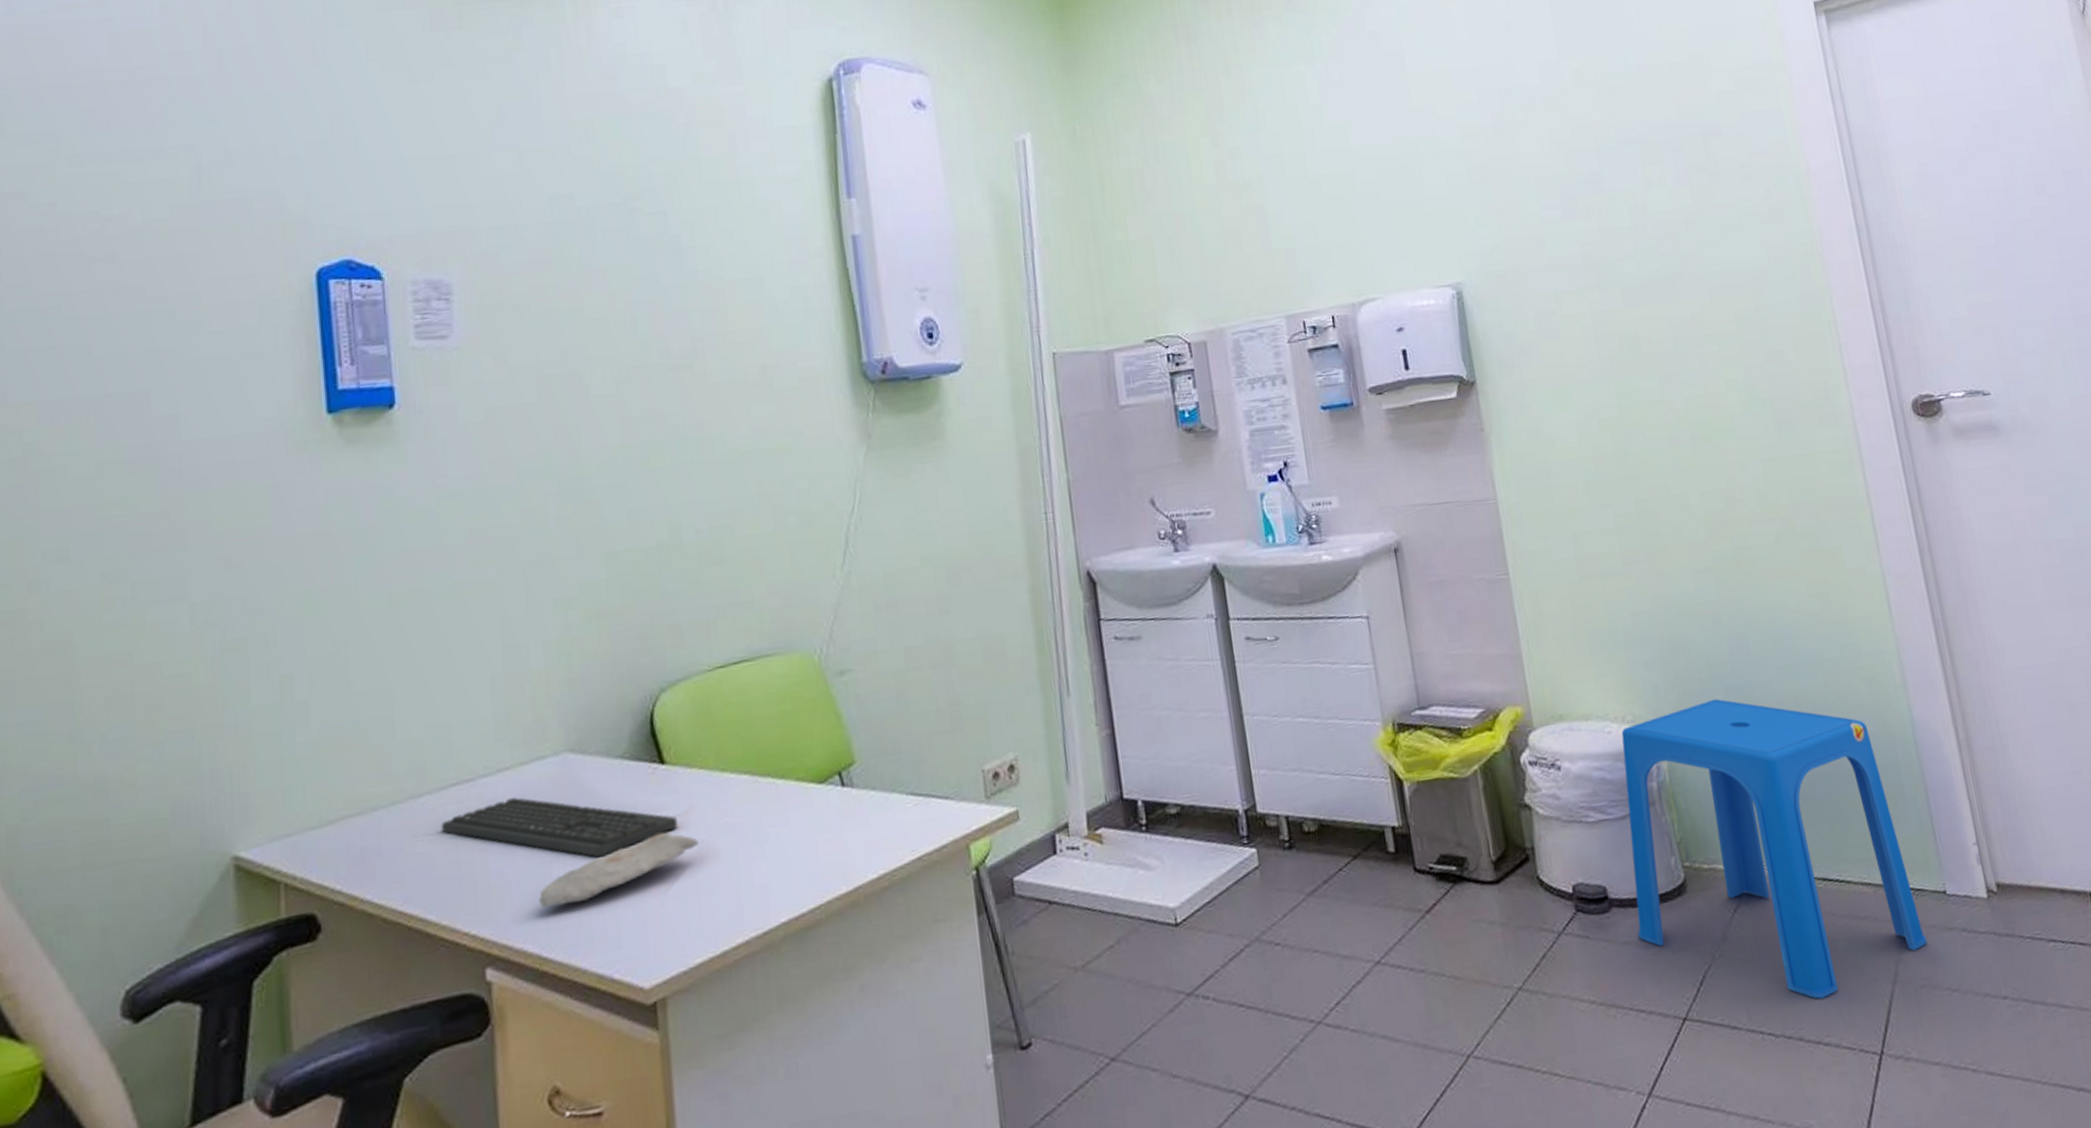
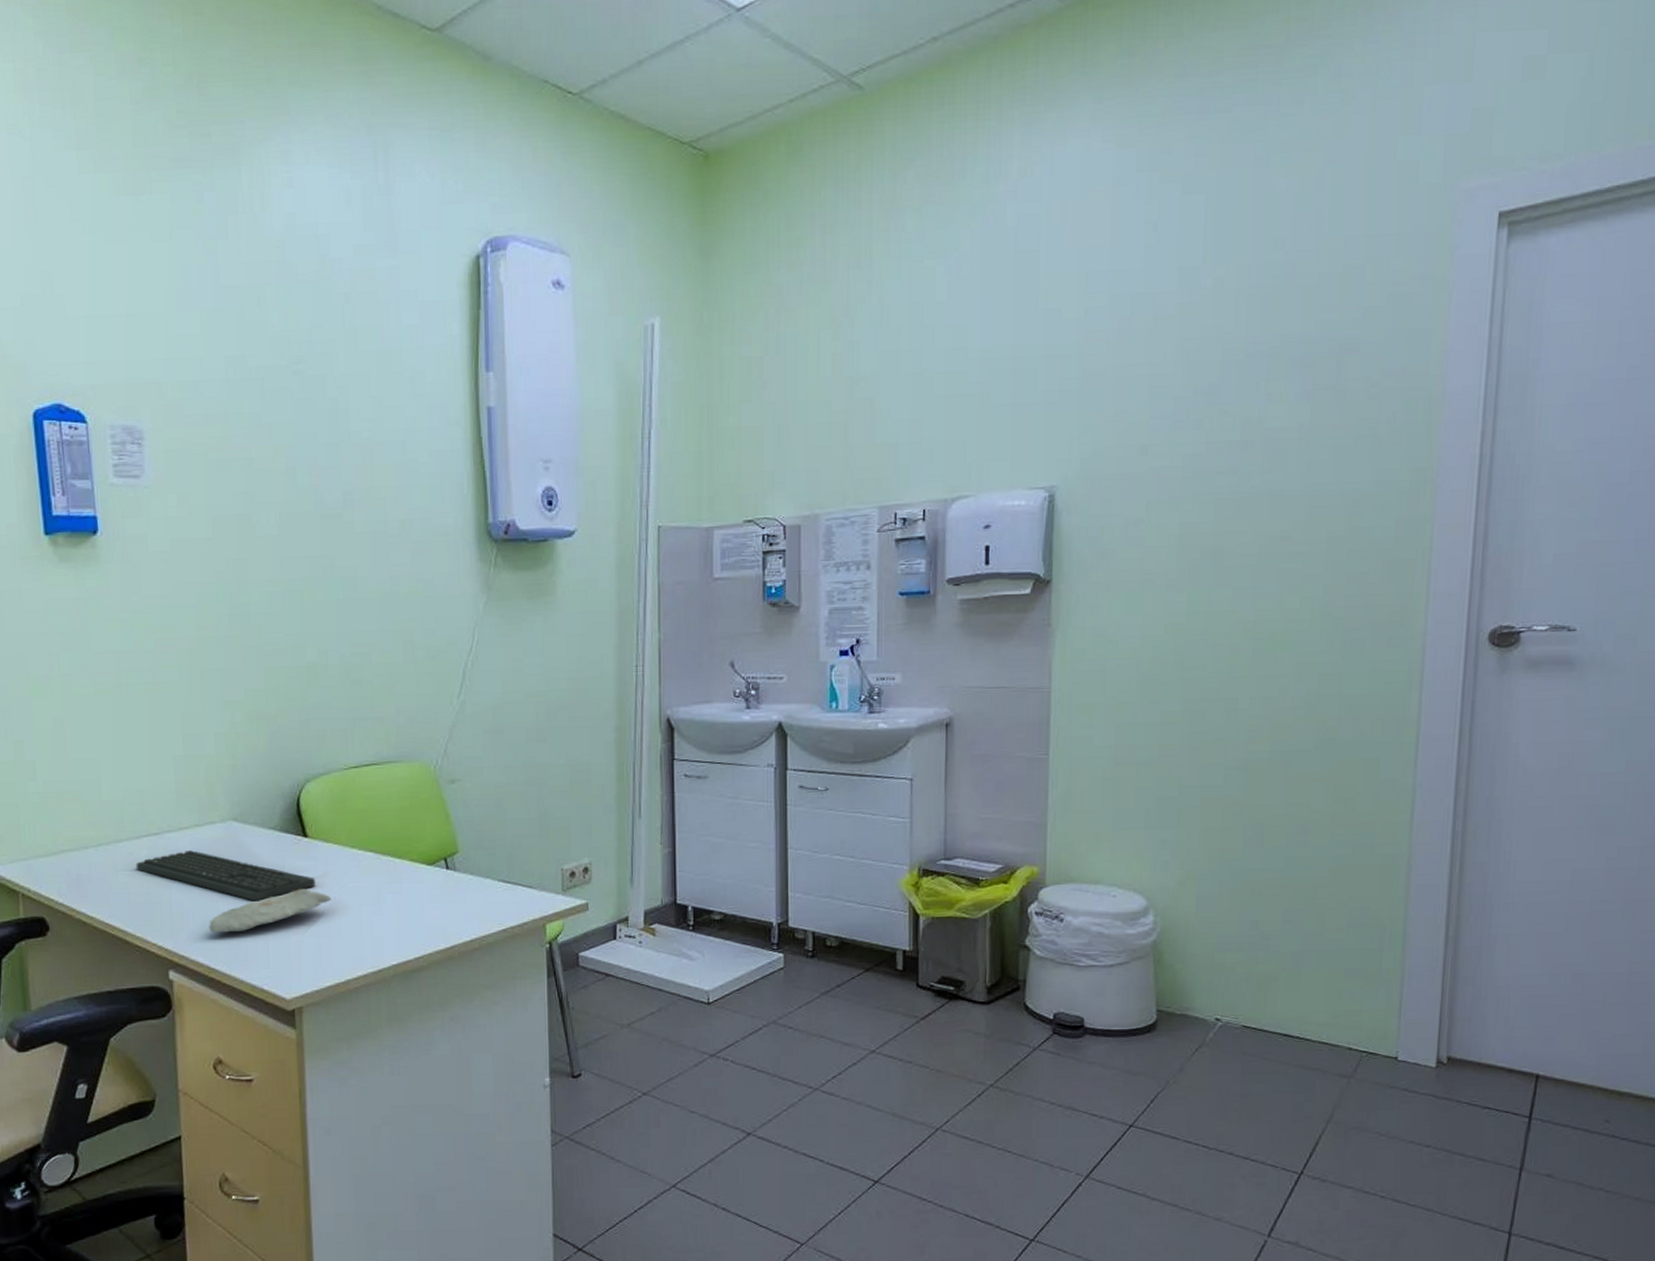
stool: present [1621,698,1928,999] -> none [1104,878,1369,1126]

